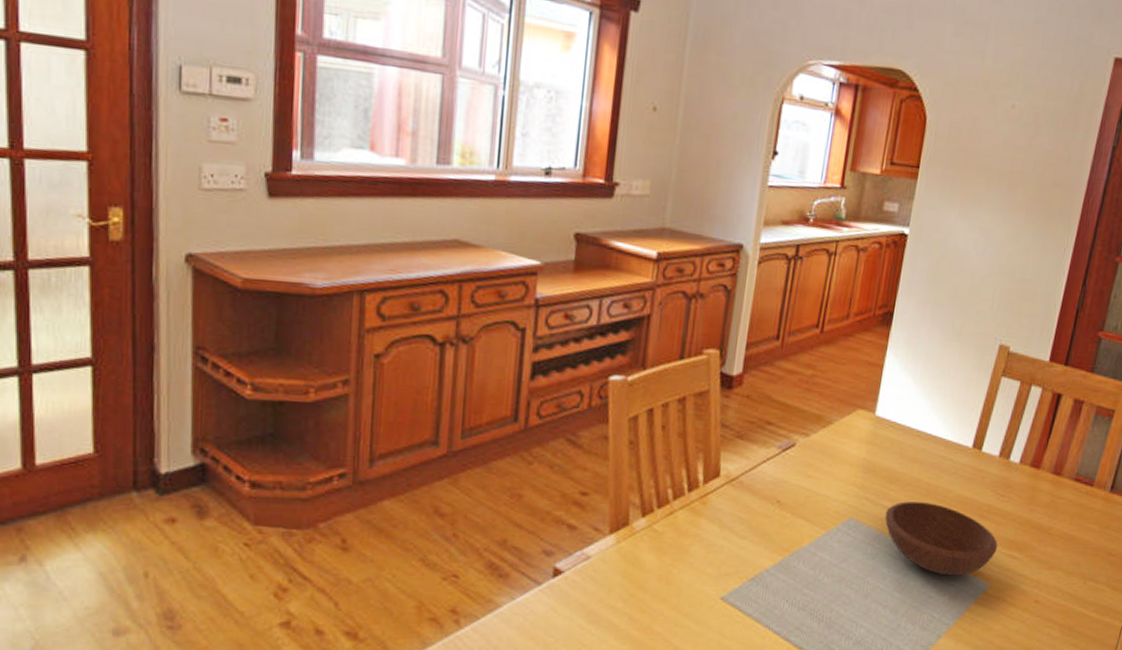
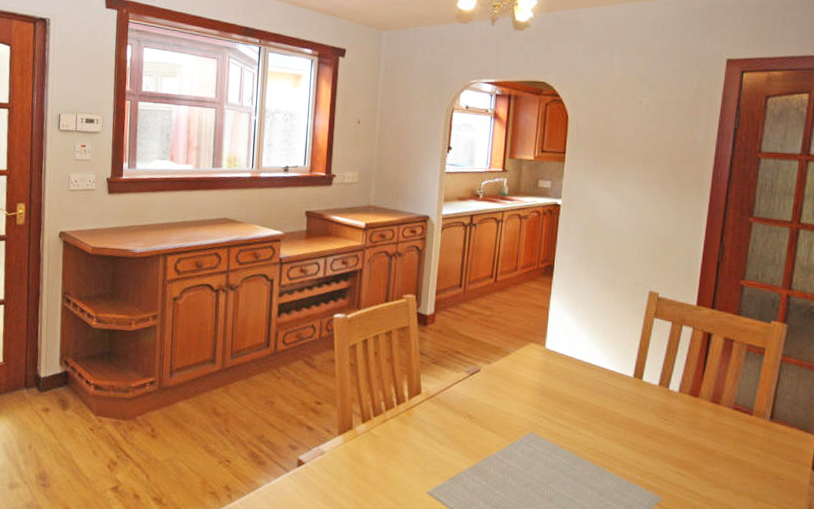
bowl: present [884,501,998,576] -> none [561,420,667,488]

